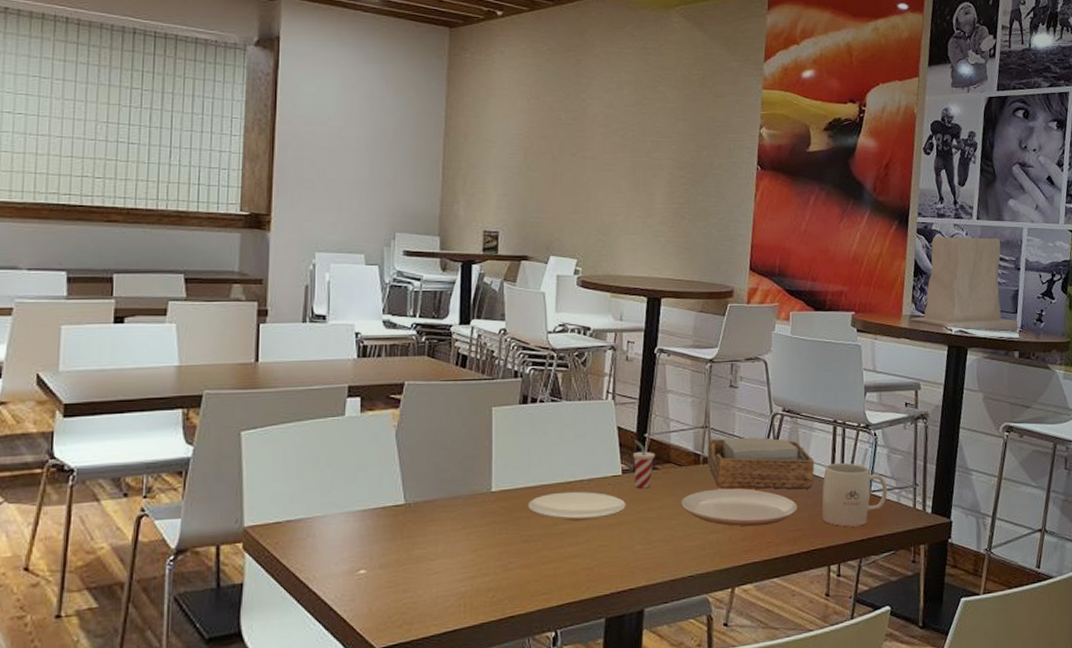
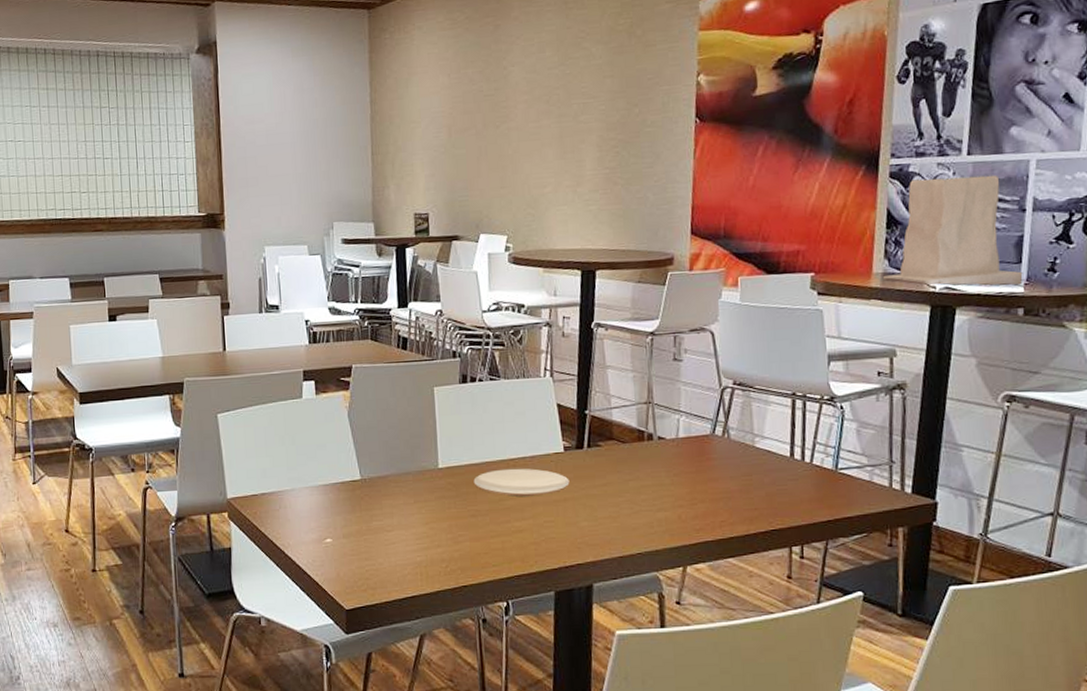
beverage cup: present [633,439,656,489] -> none [574,416,598,466]
plate: present [681,488,798,527] -> none [626,466,753,505]
napkin holder: present [706,437,814,489] -> none [651,412,771,467]
mug: present [821,462,888,527] -> none [780,438,858,507]

